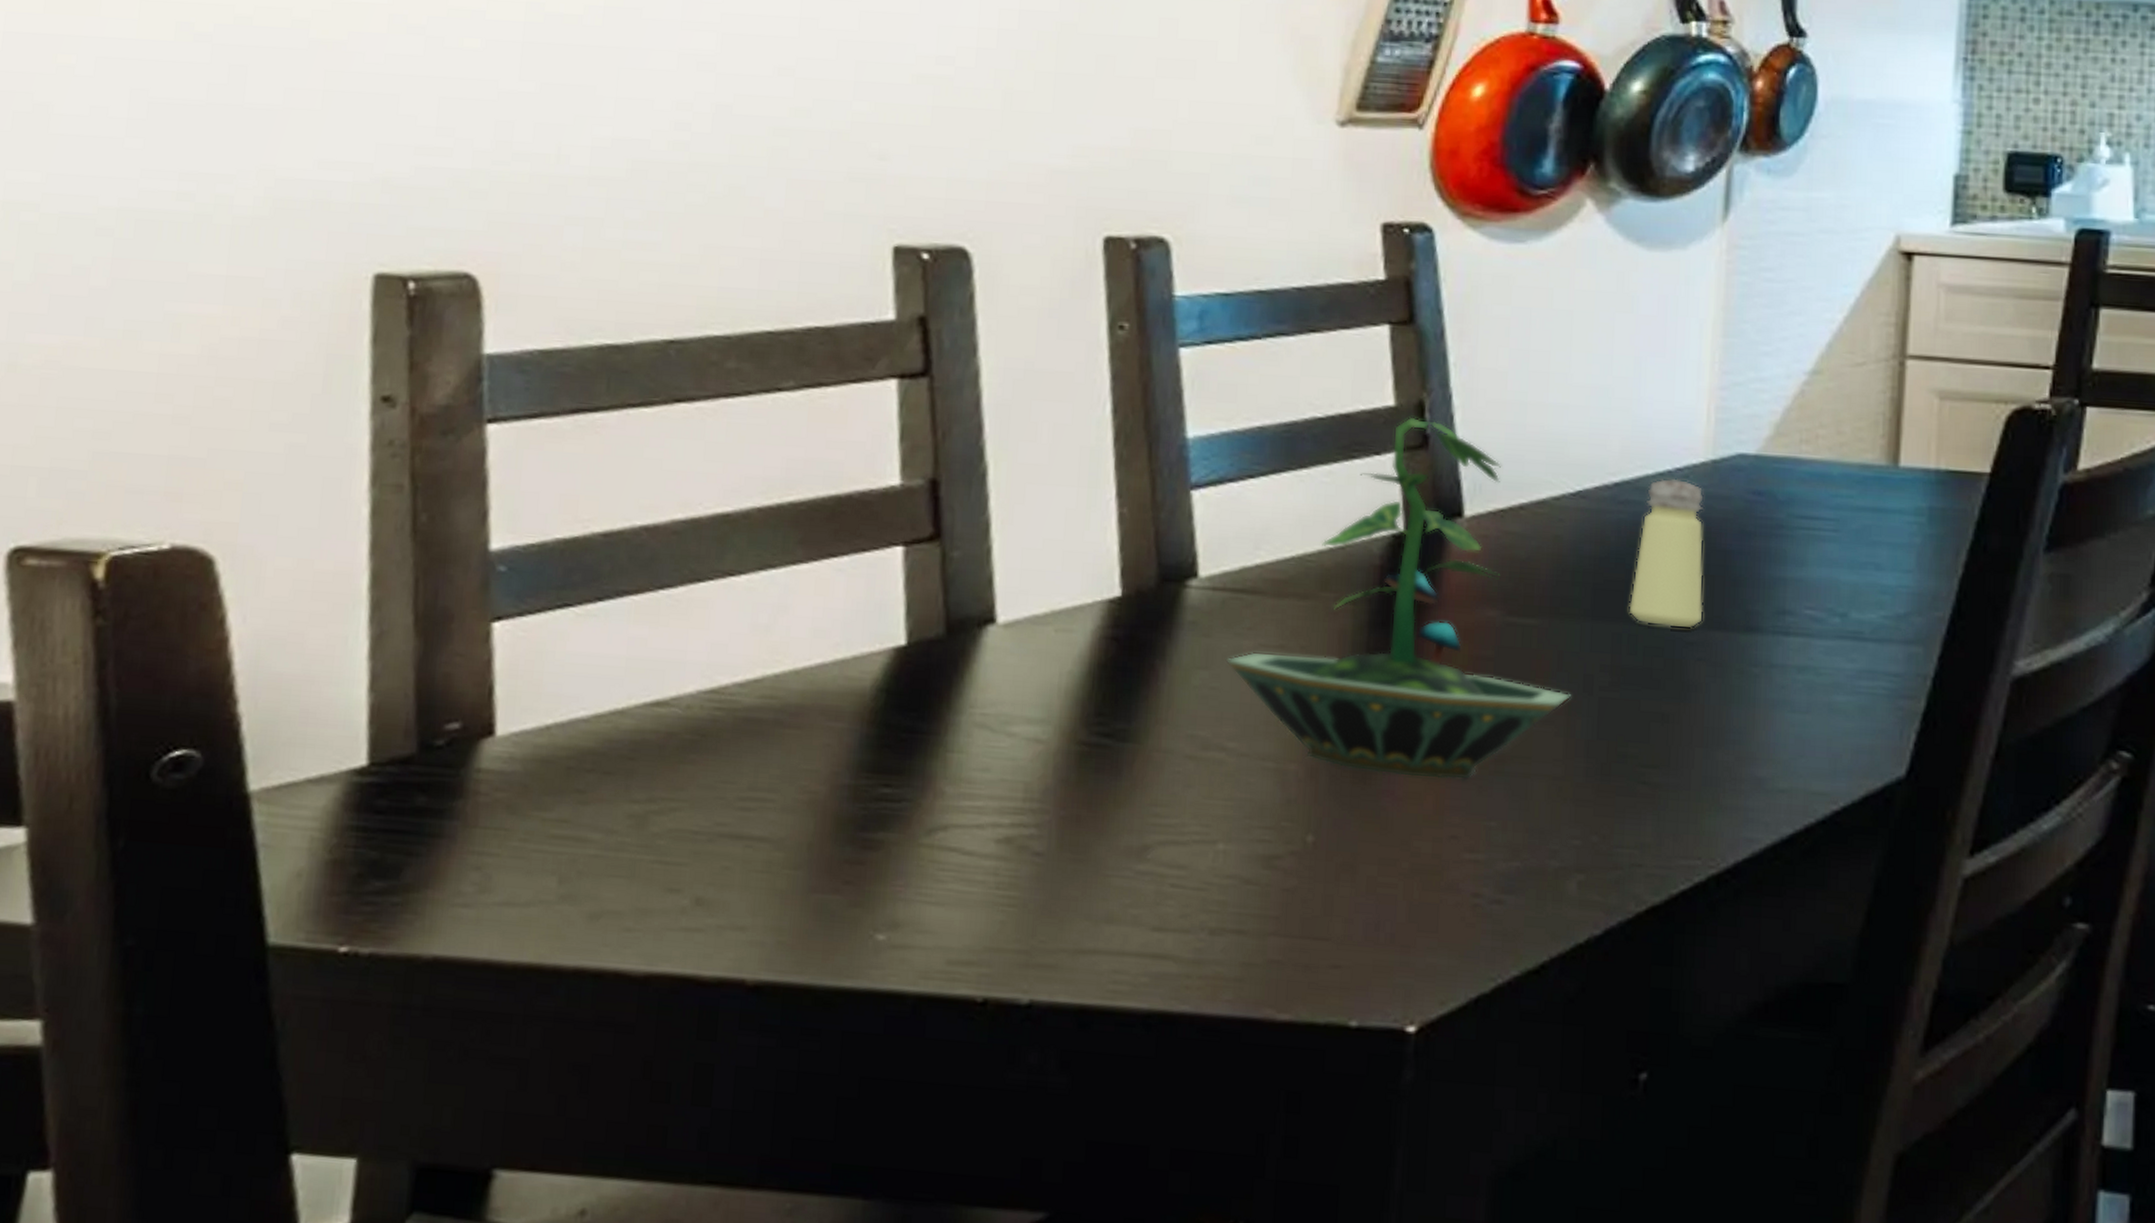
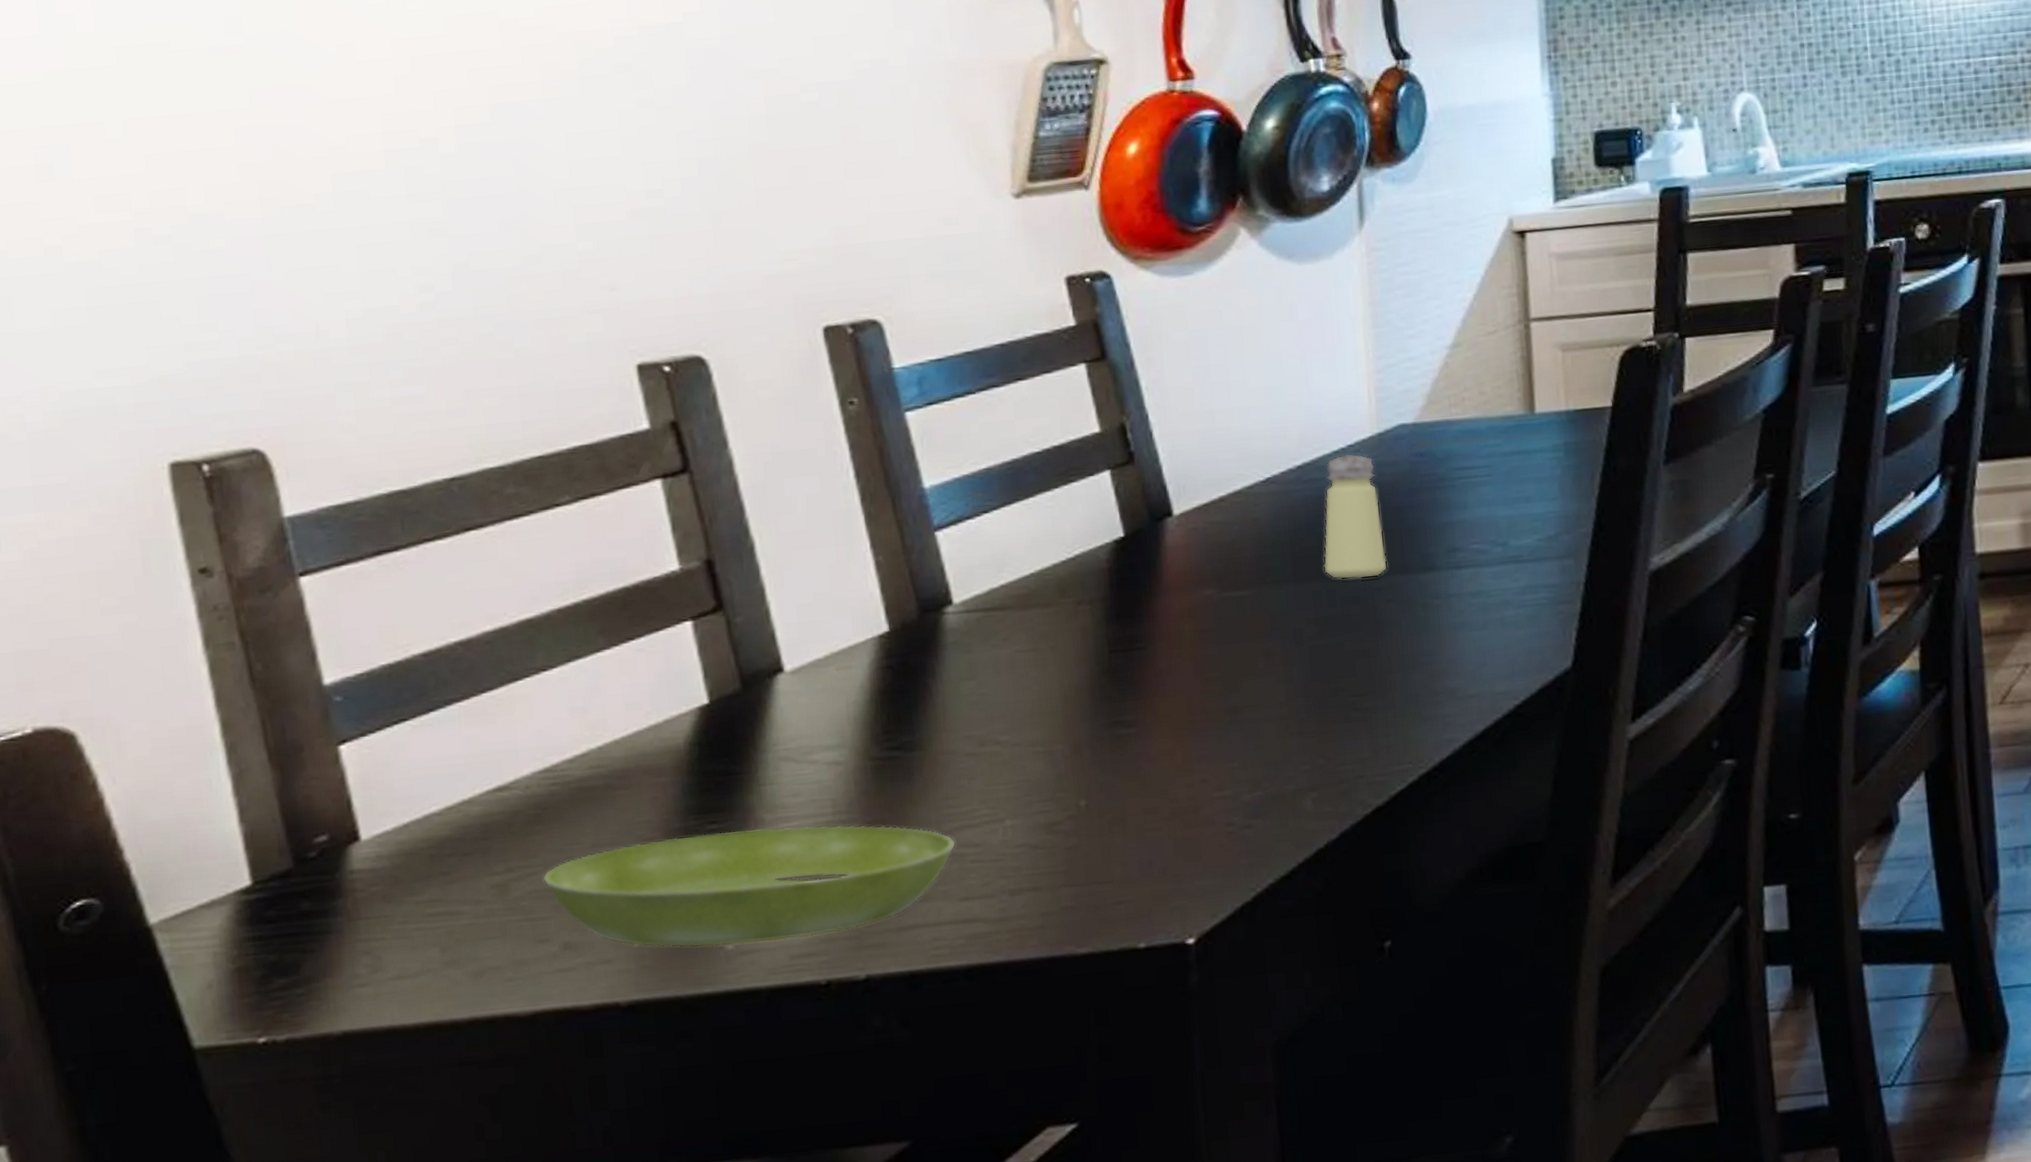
saucer: none [686,794,1157,942] -> present [542,825,956,947]
terrarium: present [1226,417,1572,780] -> none [988,438,1286,741]

